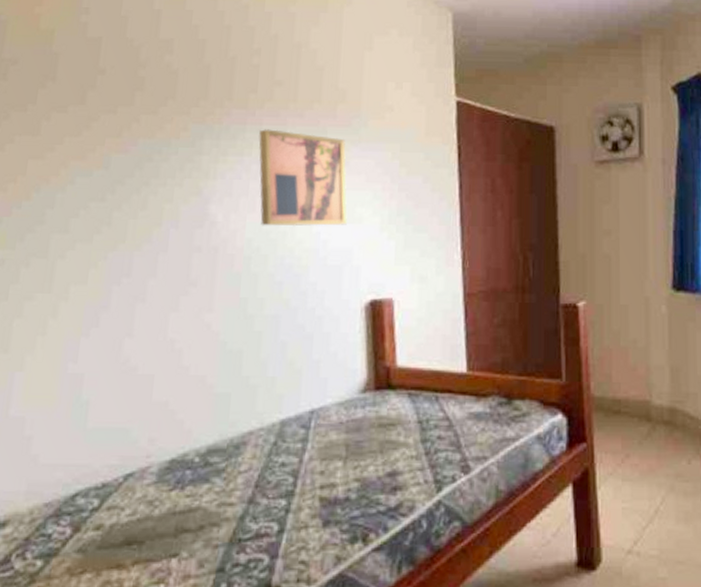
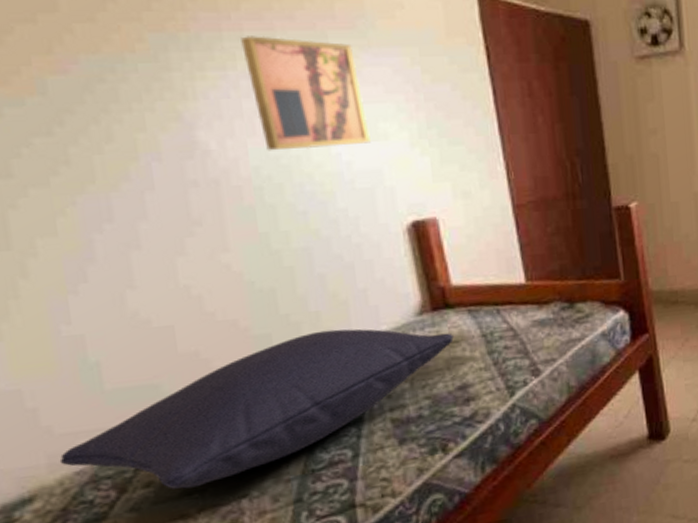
pillow: none [35,396,391,538] -> present [59,328,454,489]

